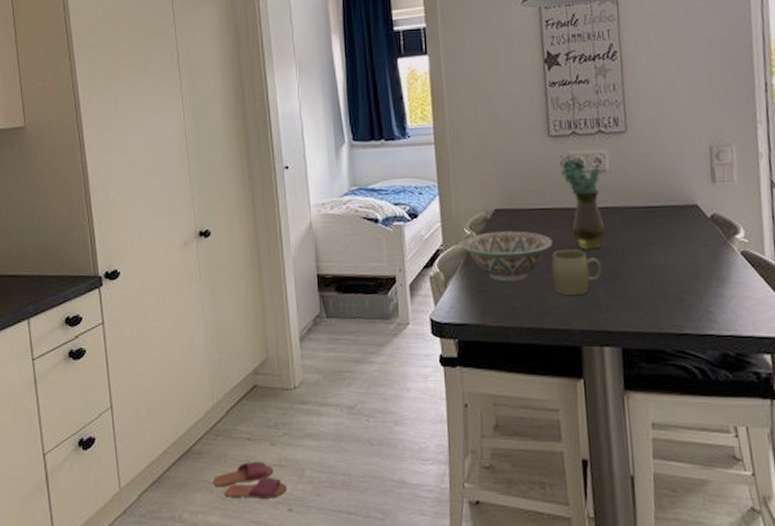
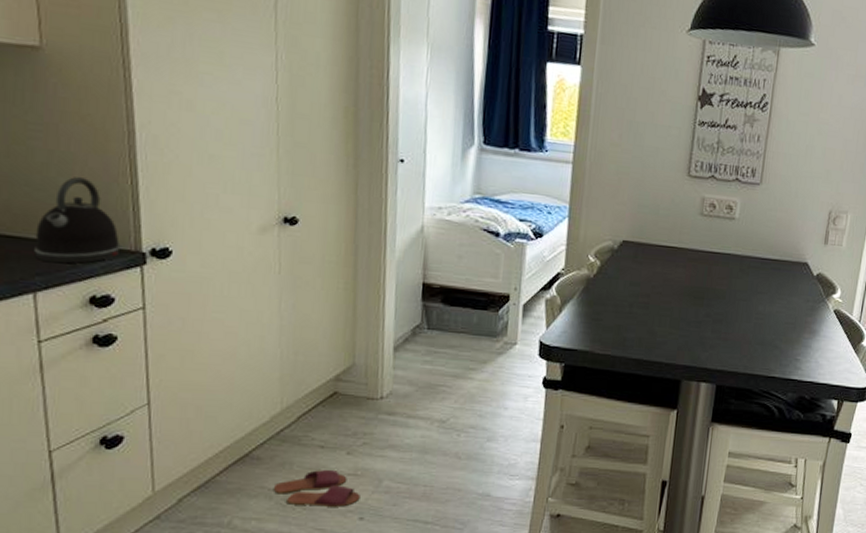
kettle: none [27,222,84,293] -> present [34,177,121,264]
decorative bowl: present [460,231,554,282] -> none [582,262,674,314]
mug: present [551,250,602,296] -> none [665,289,714,334]
vase: present [559,154,605,249] -> none [692,196,730,292]

